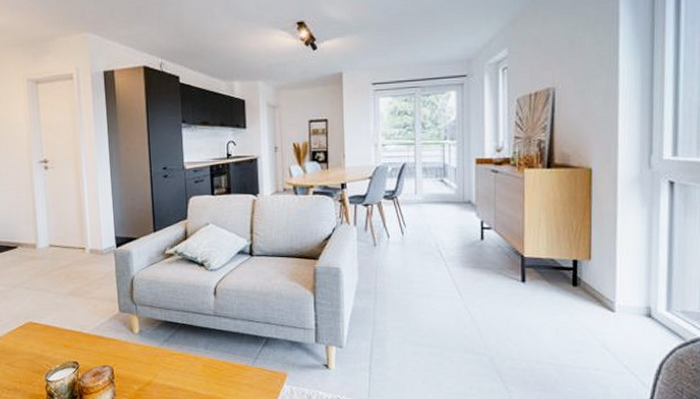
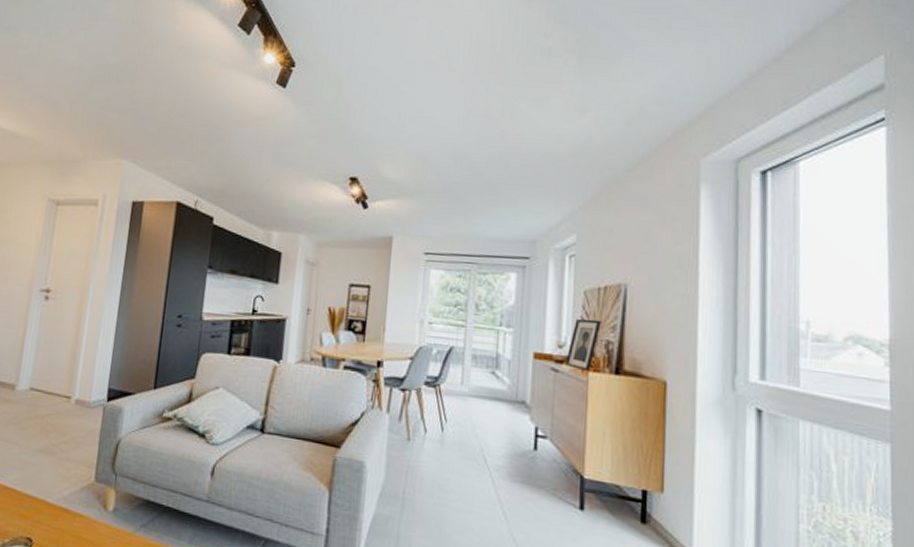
picture frame: none [503,123,533,169] -> present [564,319,601,372]

